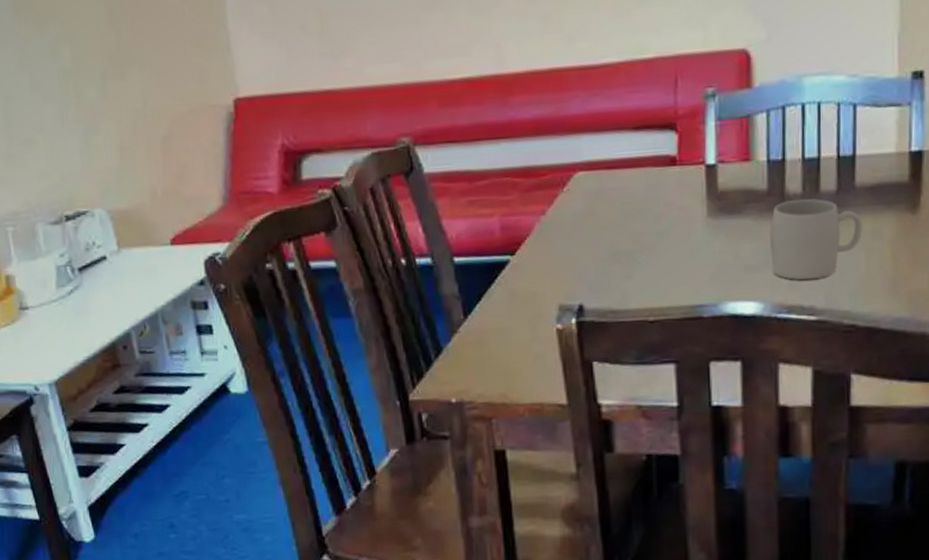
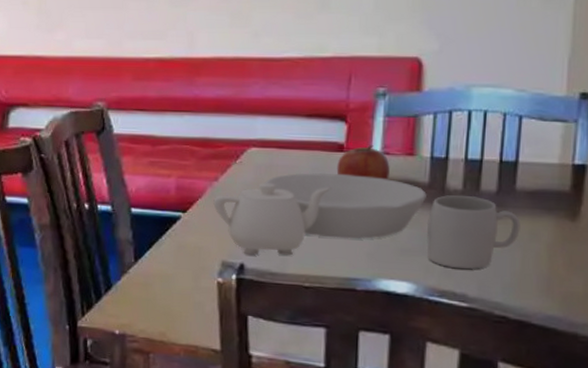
teapot: none [543,207,669,295] -> present [213,183,333,256]
bowl: none [596,189,766,264] -> present [264,172,427,239]
fruit: none [671,153,727,193] -> present [336,144,390,180]

